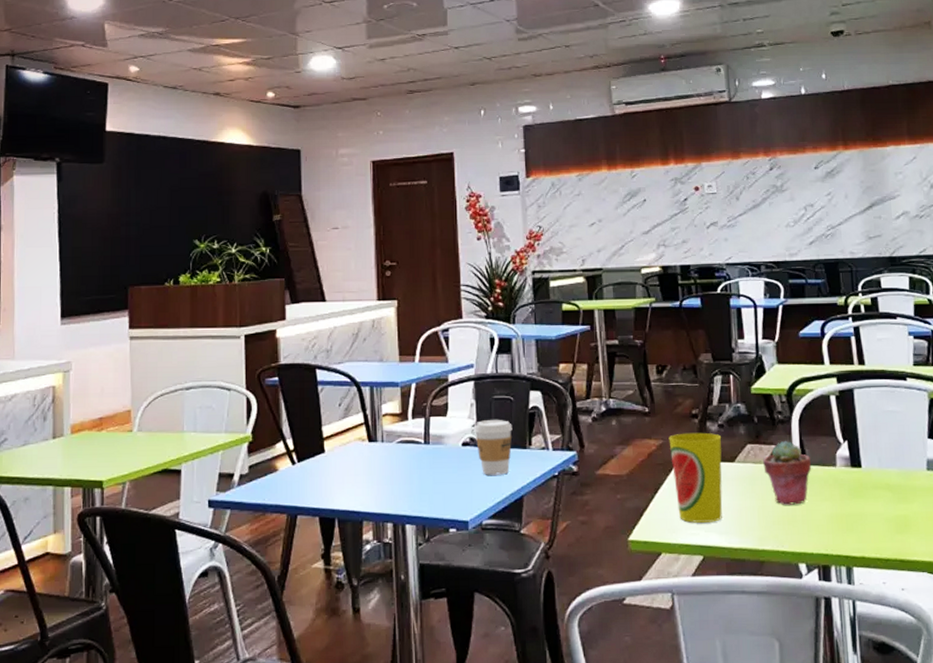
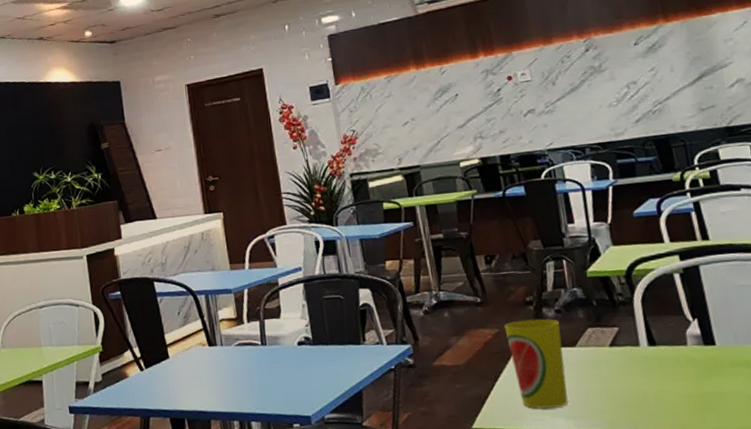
coffee cup: present [475,419,513,475] -> none [308,318,347,372]
potted succulent: present [763,440,812,505] -> none [606,321,661,387]

